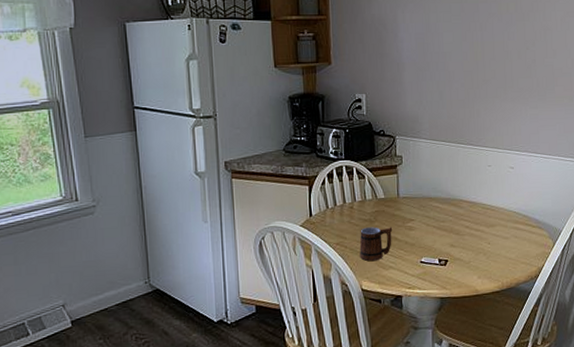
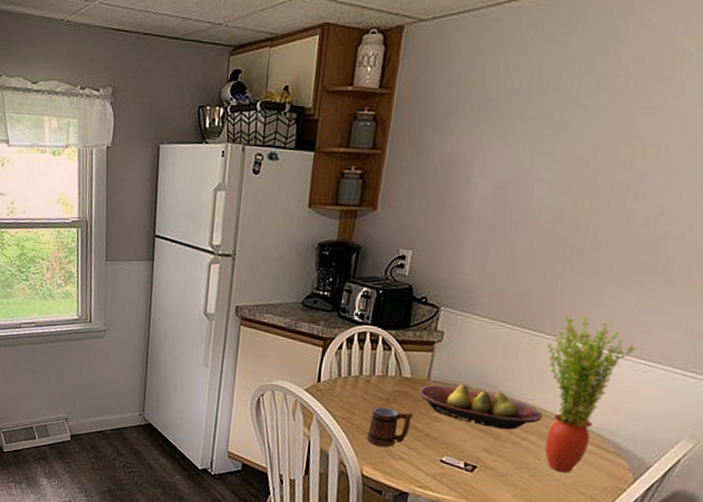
fruit bowl: none [393,195,485,227] -> present [418,384,543,430]
potted plant: none [477,128,533,250] -> present [545,316,636,473]

